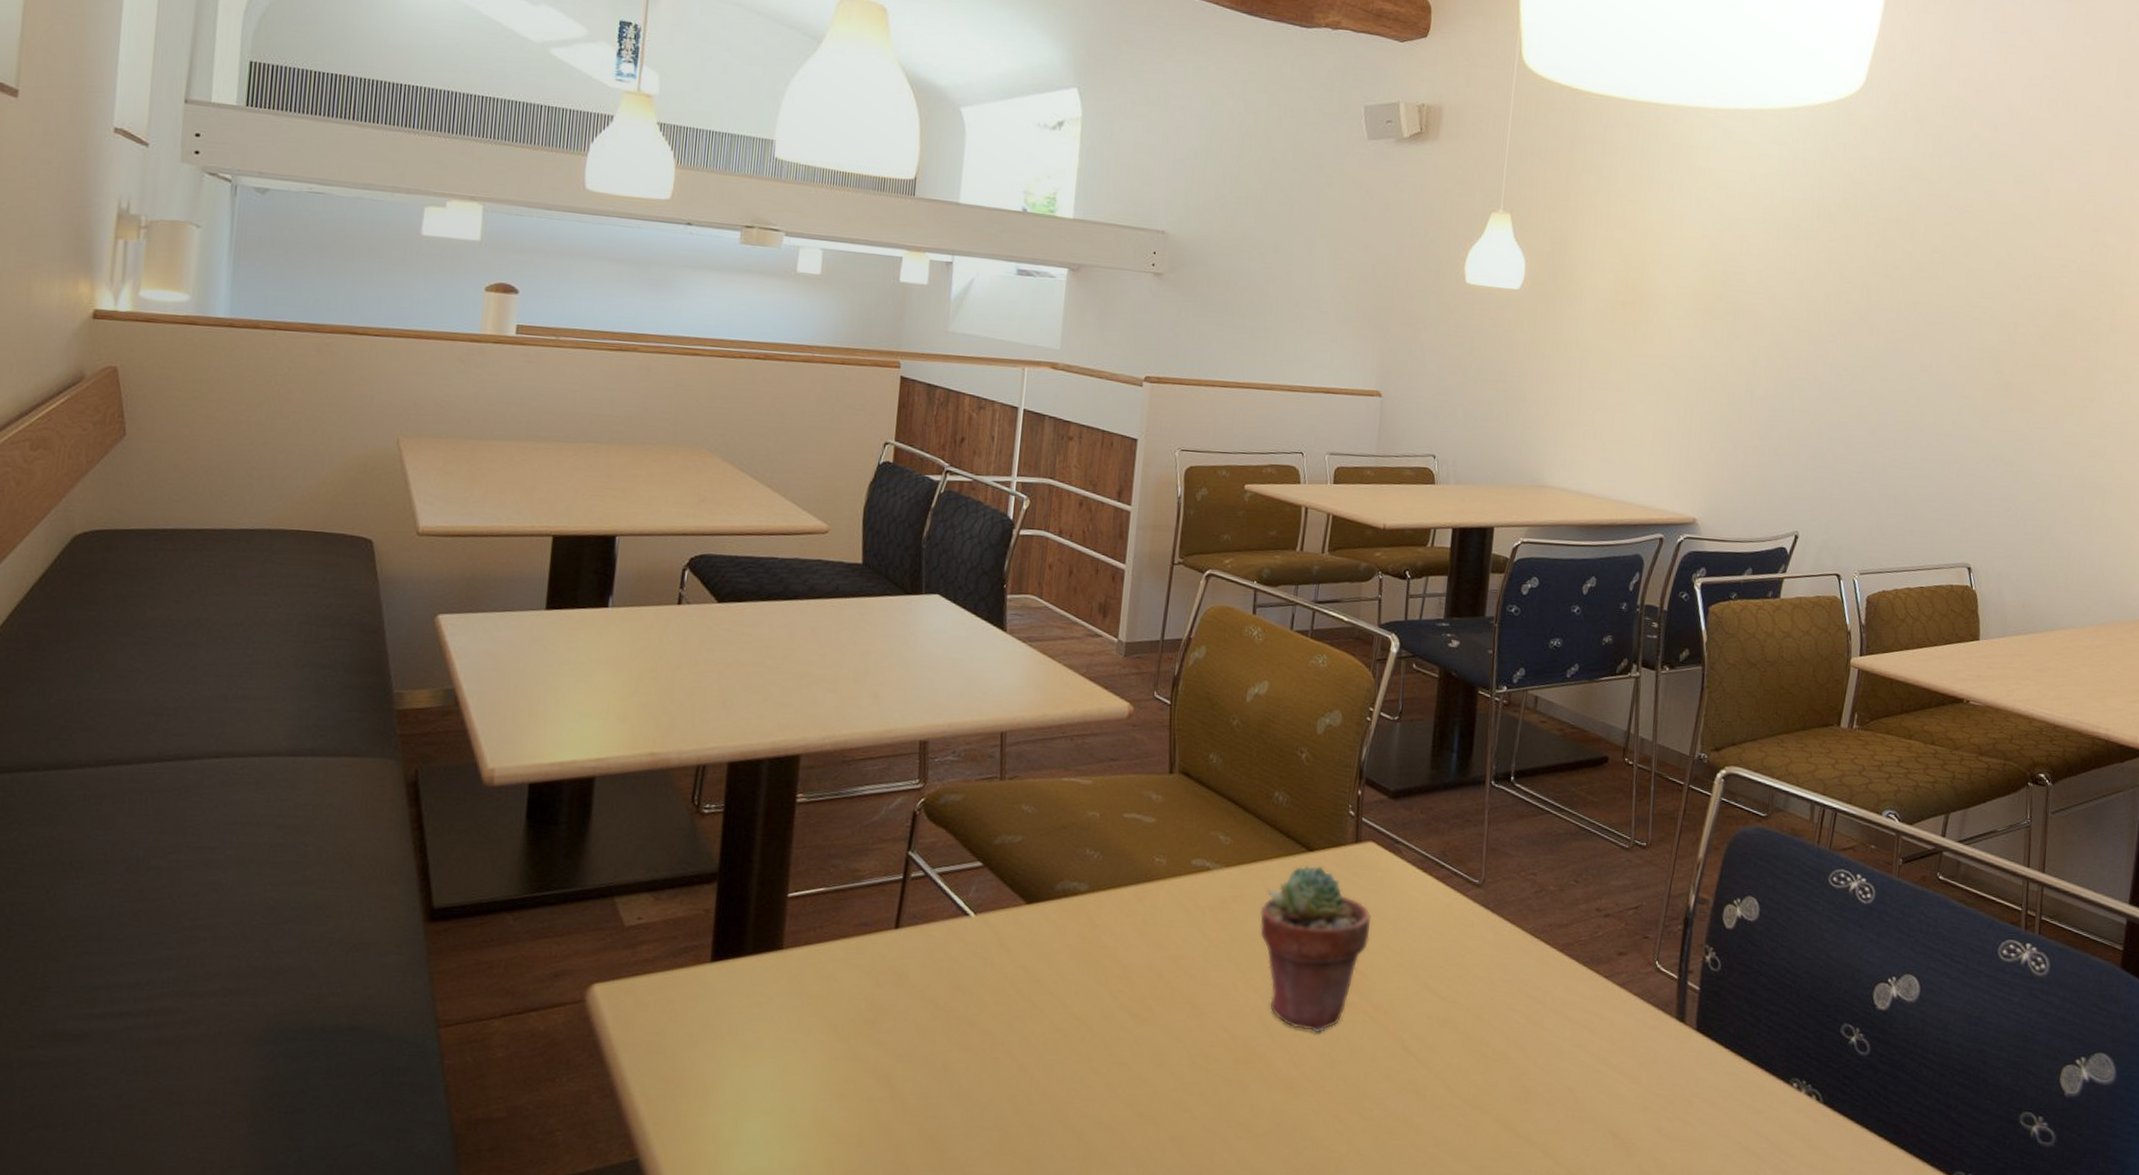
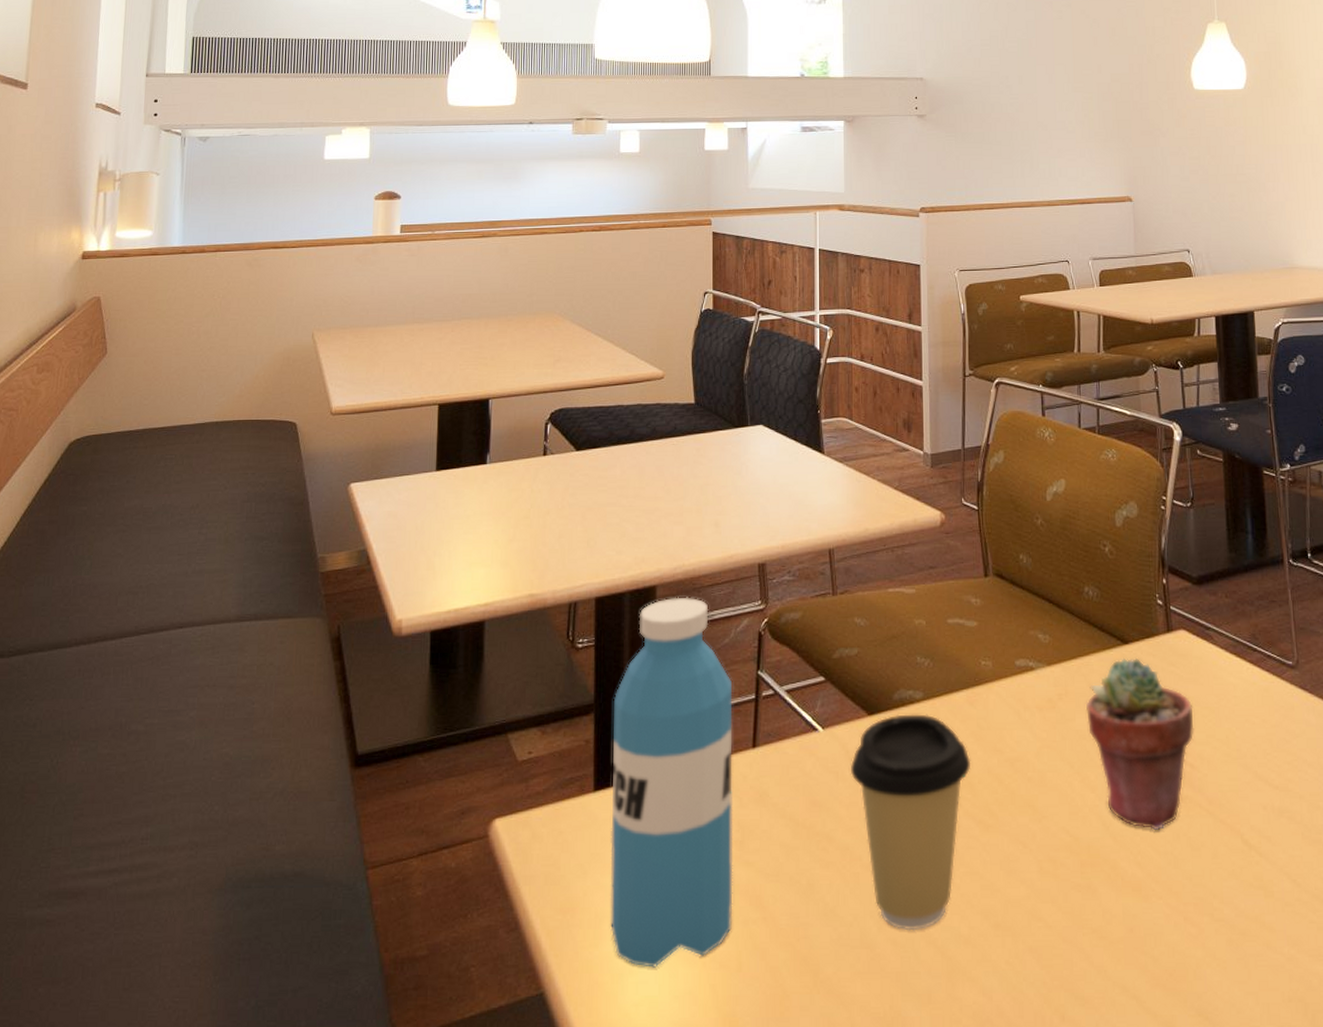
water bottle: none [719,768,878,1140] -> present [610,597,733,968]
coffee cup: none [1000,905,1133,1116] -> present [850,714,971,931]

